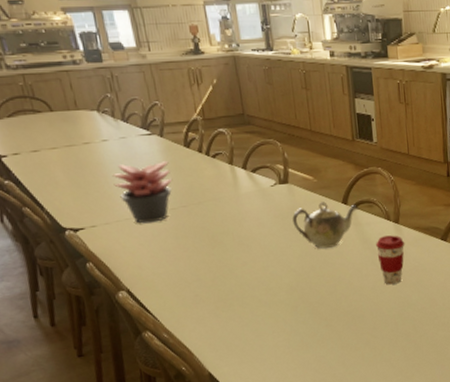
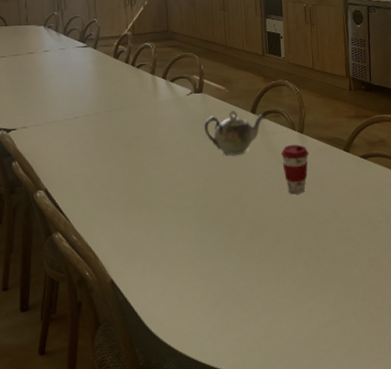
succulent plant: present [112,160,173,224] -> none [48,69,100,126]

